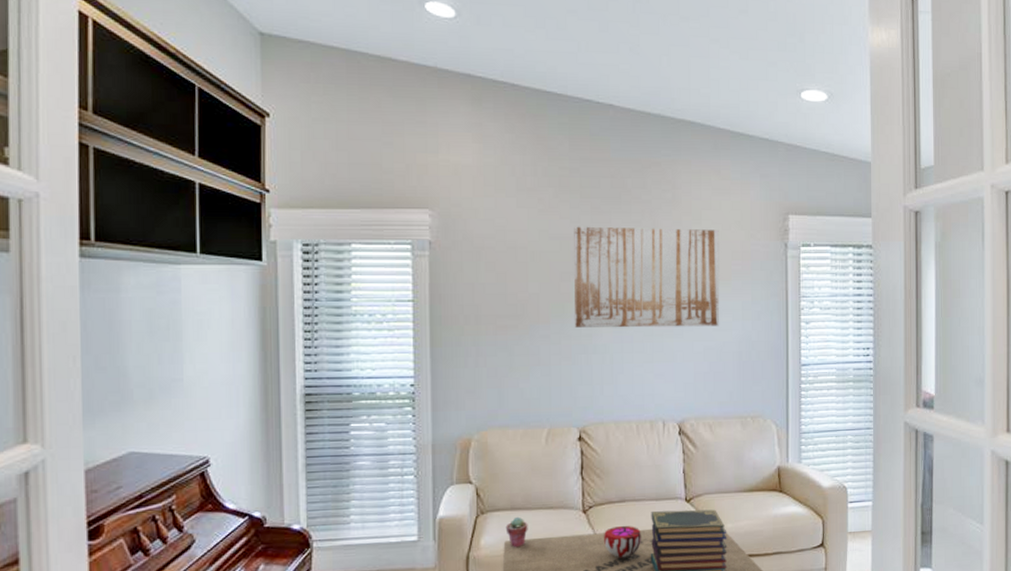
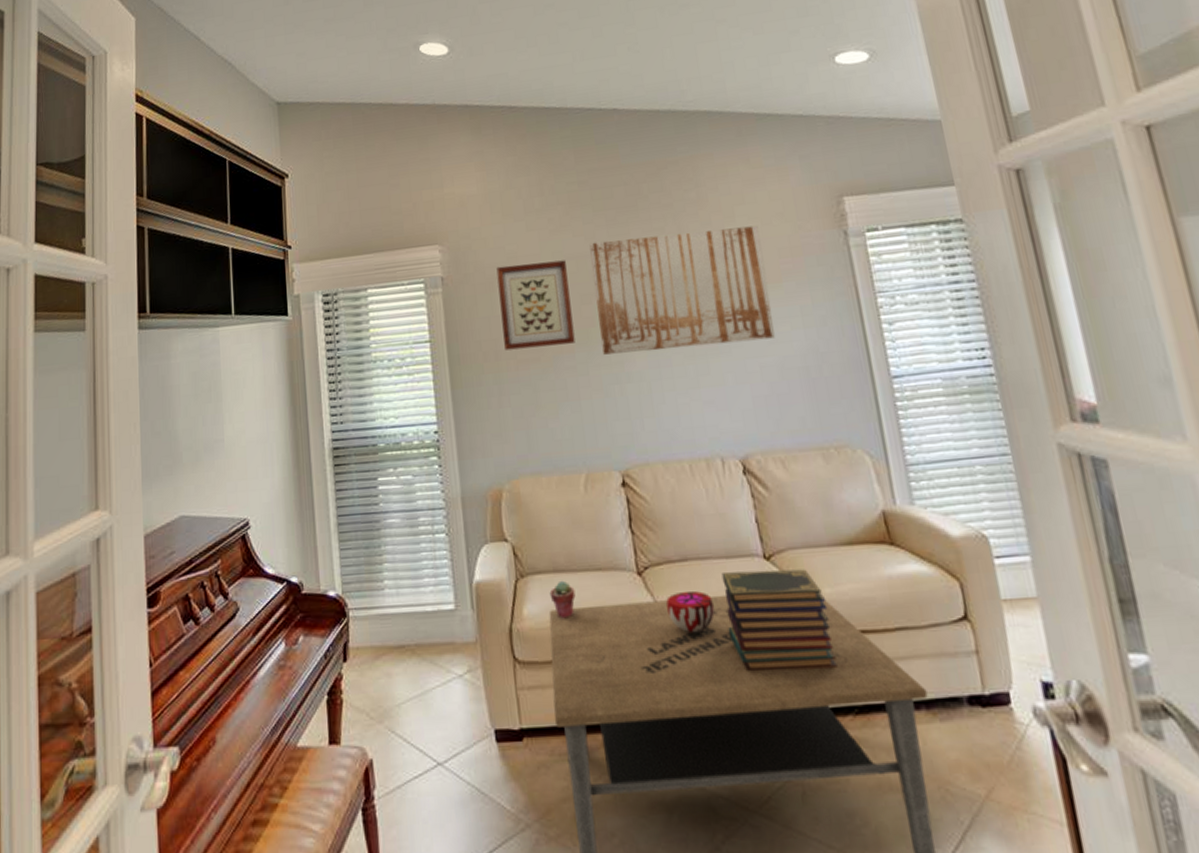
wall art: none [484,237,551,316] -> present [496,260,575,350]

